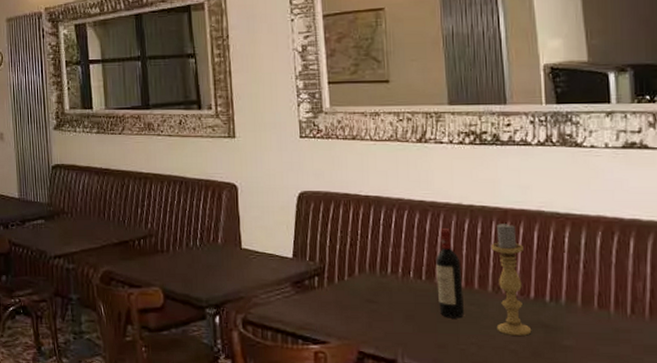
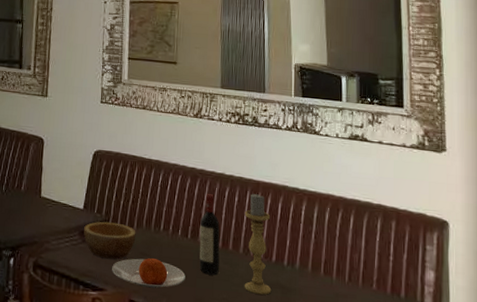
bowl: none [296,269,359,309] -> present [84,221,136,260]
plate: none [334,305,423,337] -> present [112,258,185,288]

